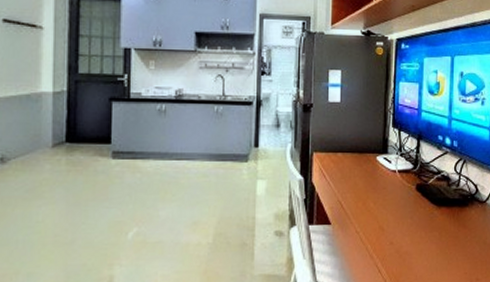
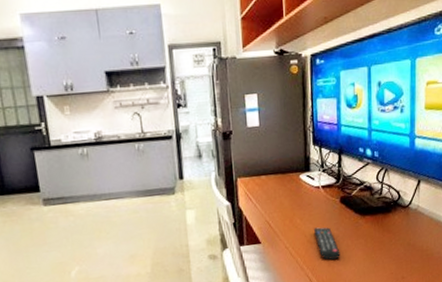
remote control: none [386,214,413,252] -> present [313,227,340,260]

